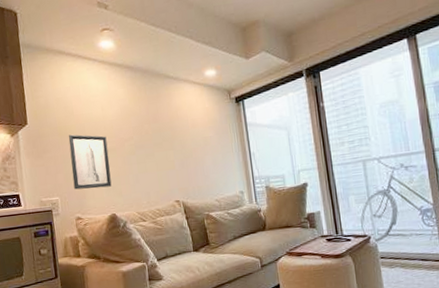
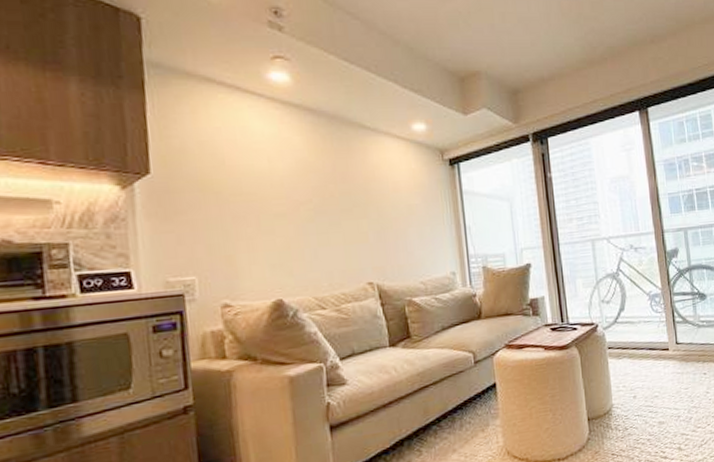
wall art: present [68,134,112,190] -> none [215,191,279,267]

